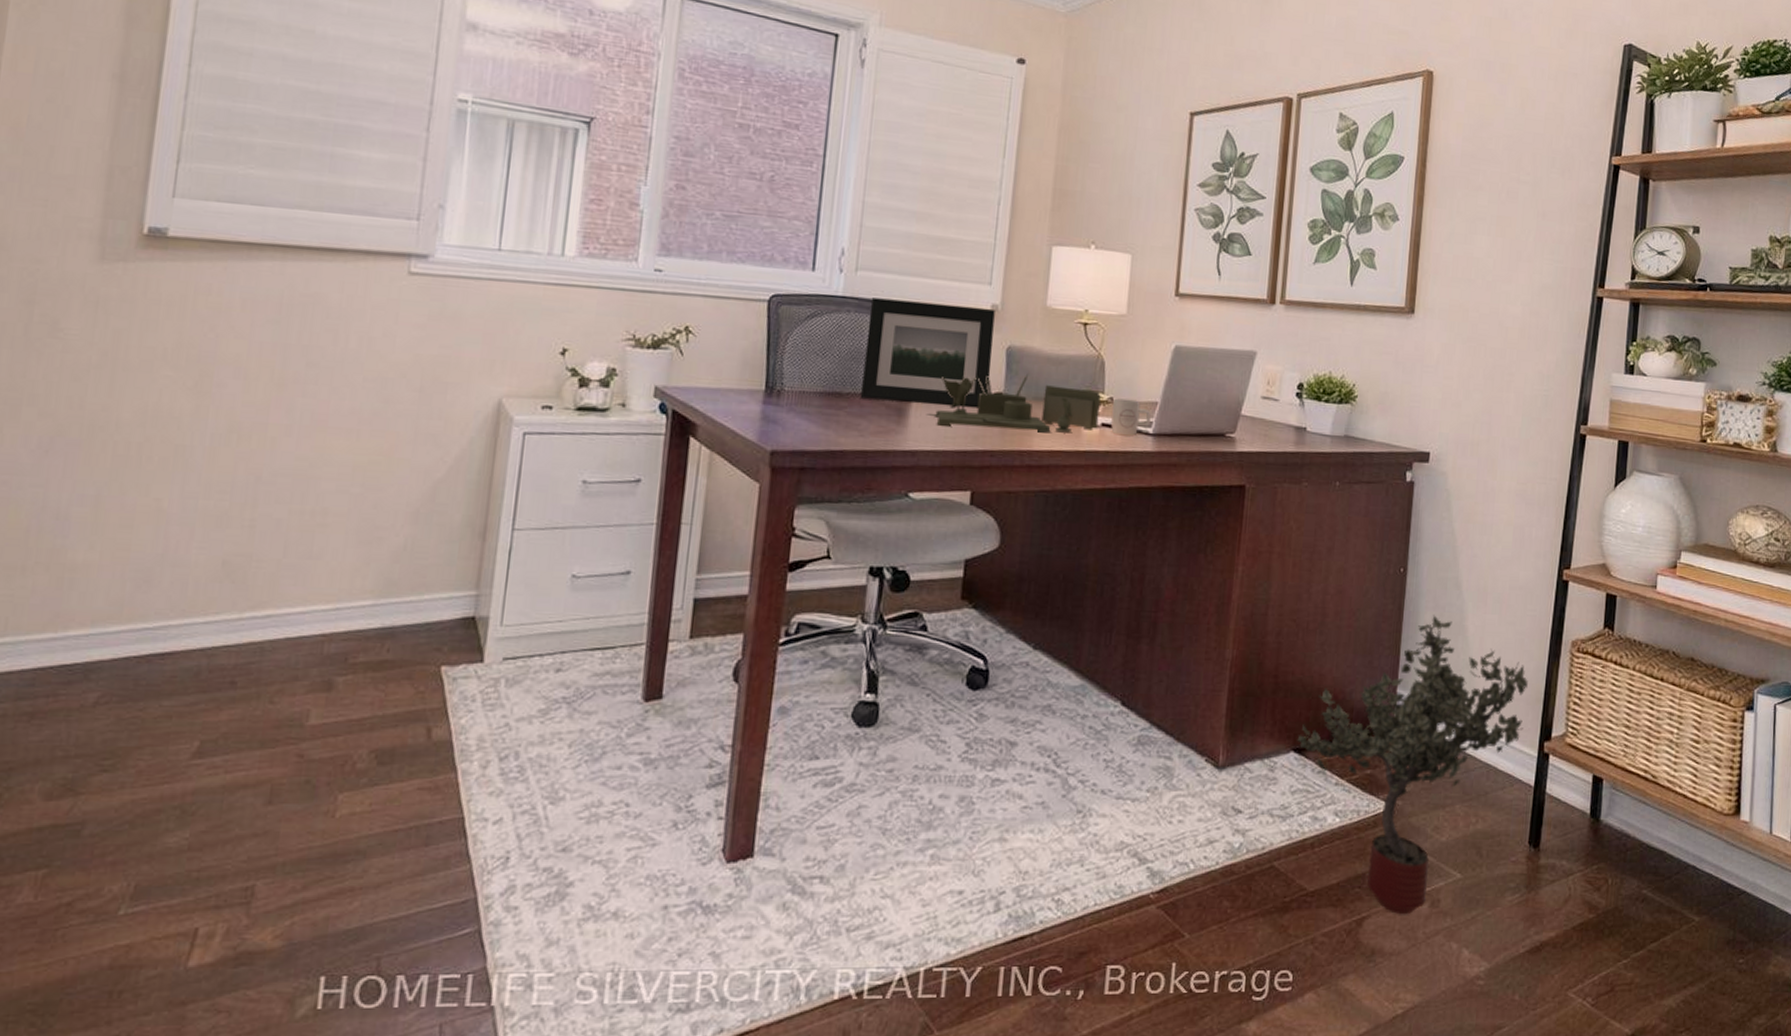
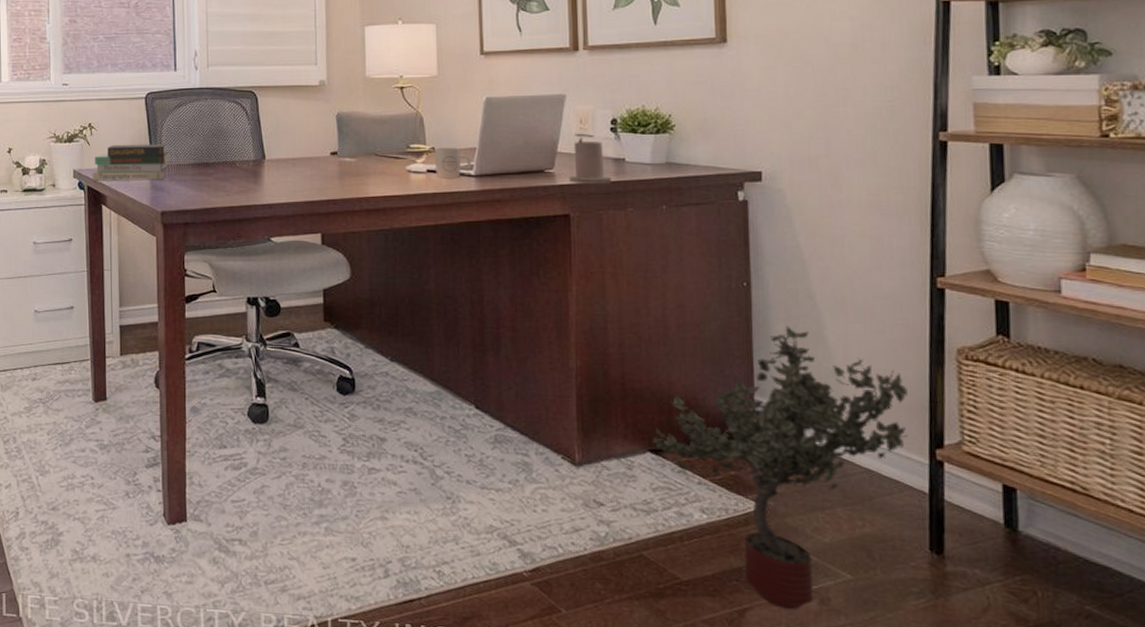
books: none [680,357,794,411] -> present [92,144,171,181]
picture frame: present [860,298,995,409] -> none [222,84,326,167]
desk organizer: present [926,373,1101,433] -> none [277,134,424,182]
candle: none [1249,400,1292,455] -> present [569,137,612,184]

